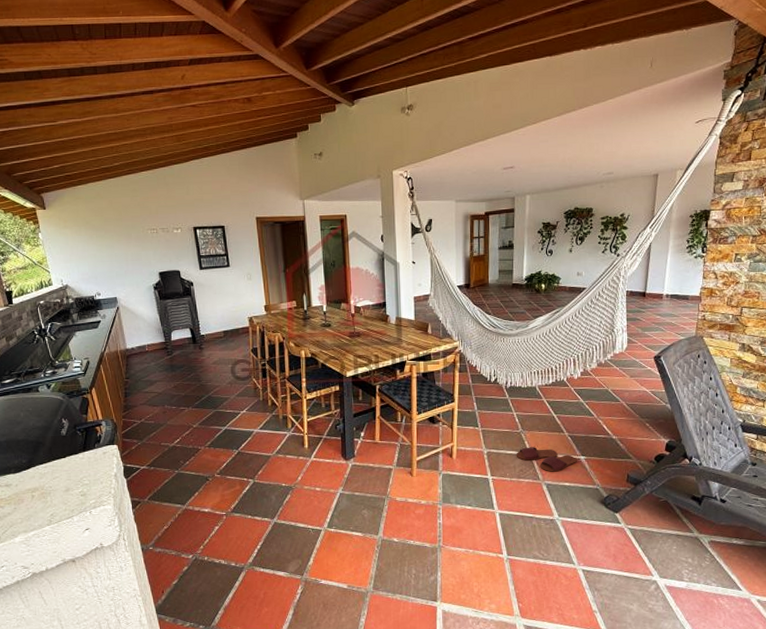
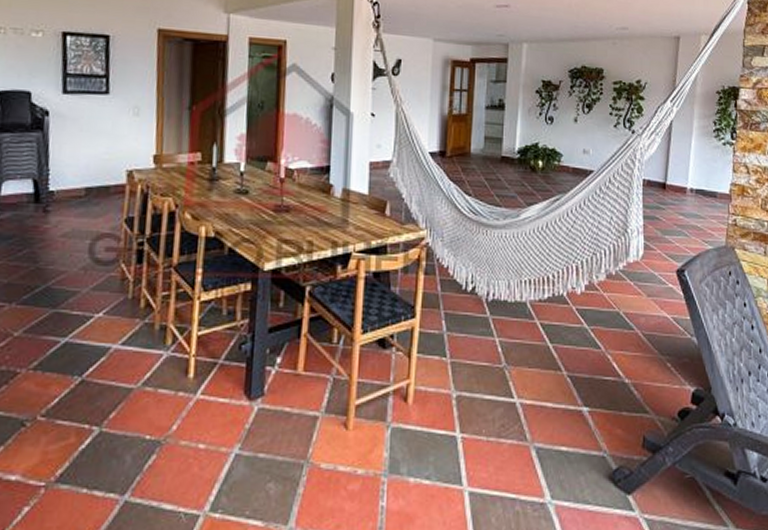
slippers: present [517,447,577,472] -> none [497,390,578,430]

